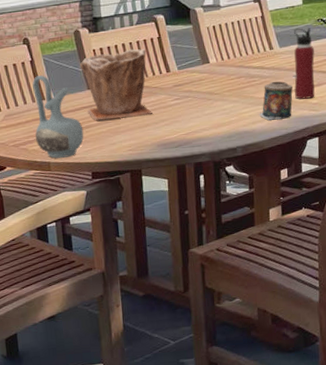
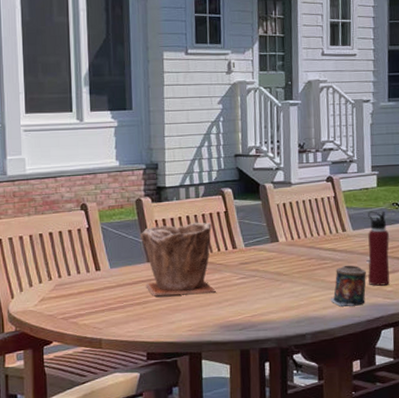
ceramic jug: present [32,75,84,158] -> none [87,244,141,335]

